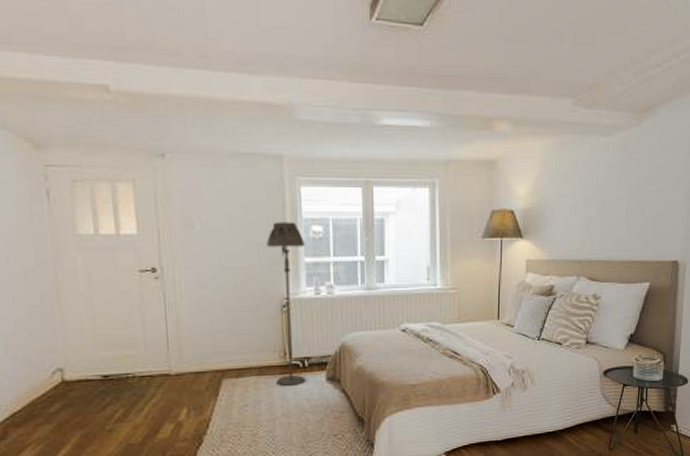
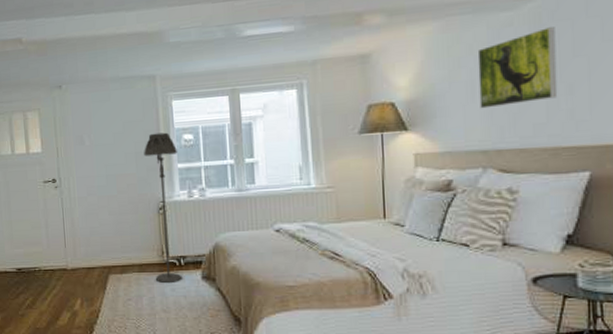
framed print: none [579,156,638,223] -> present [477,27,558,109]

